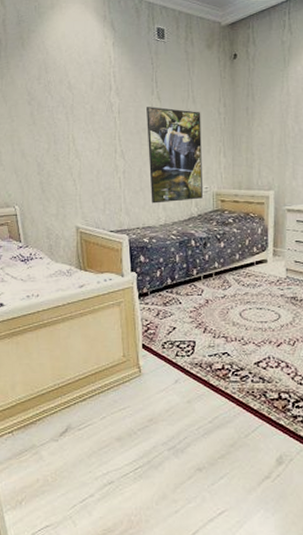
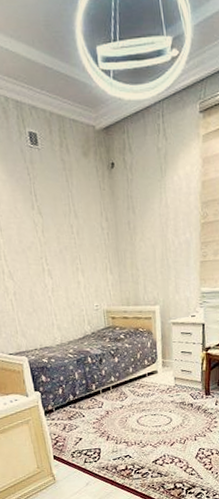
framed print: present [147,107,203,204] -> none [29,223,94,324]

